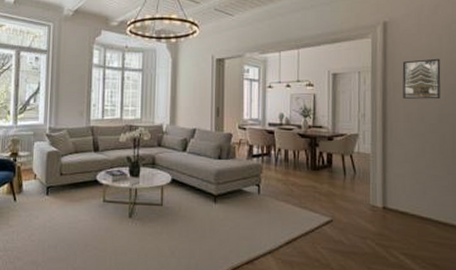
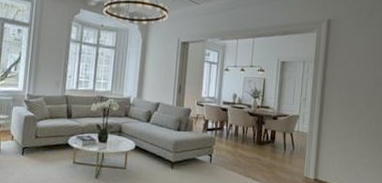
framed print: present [402,58,441,100] -> none [339,54,373,90]

